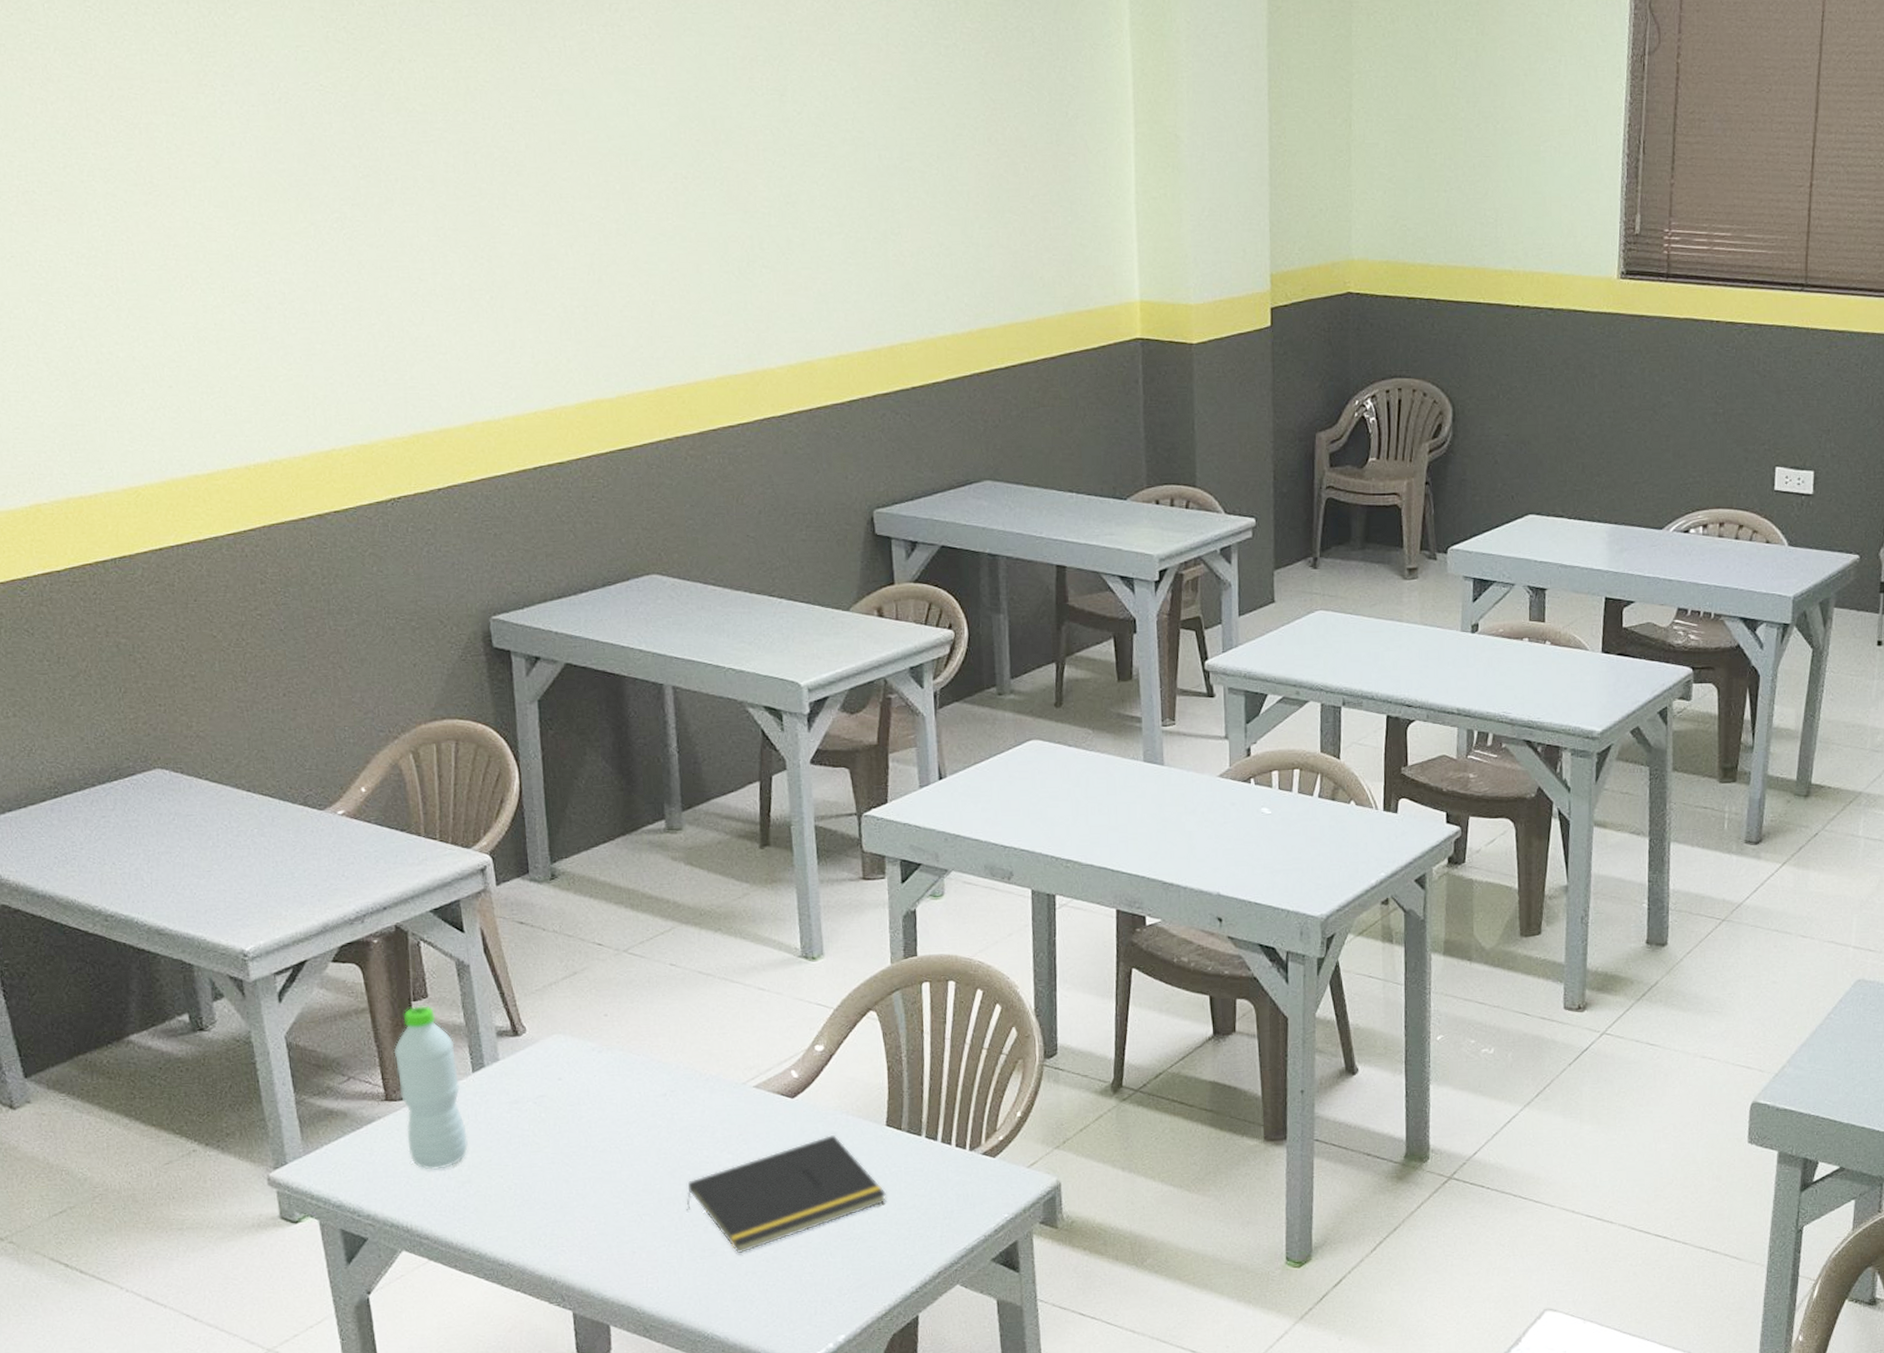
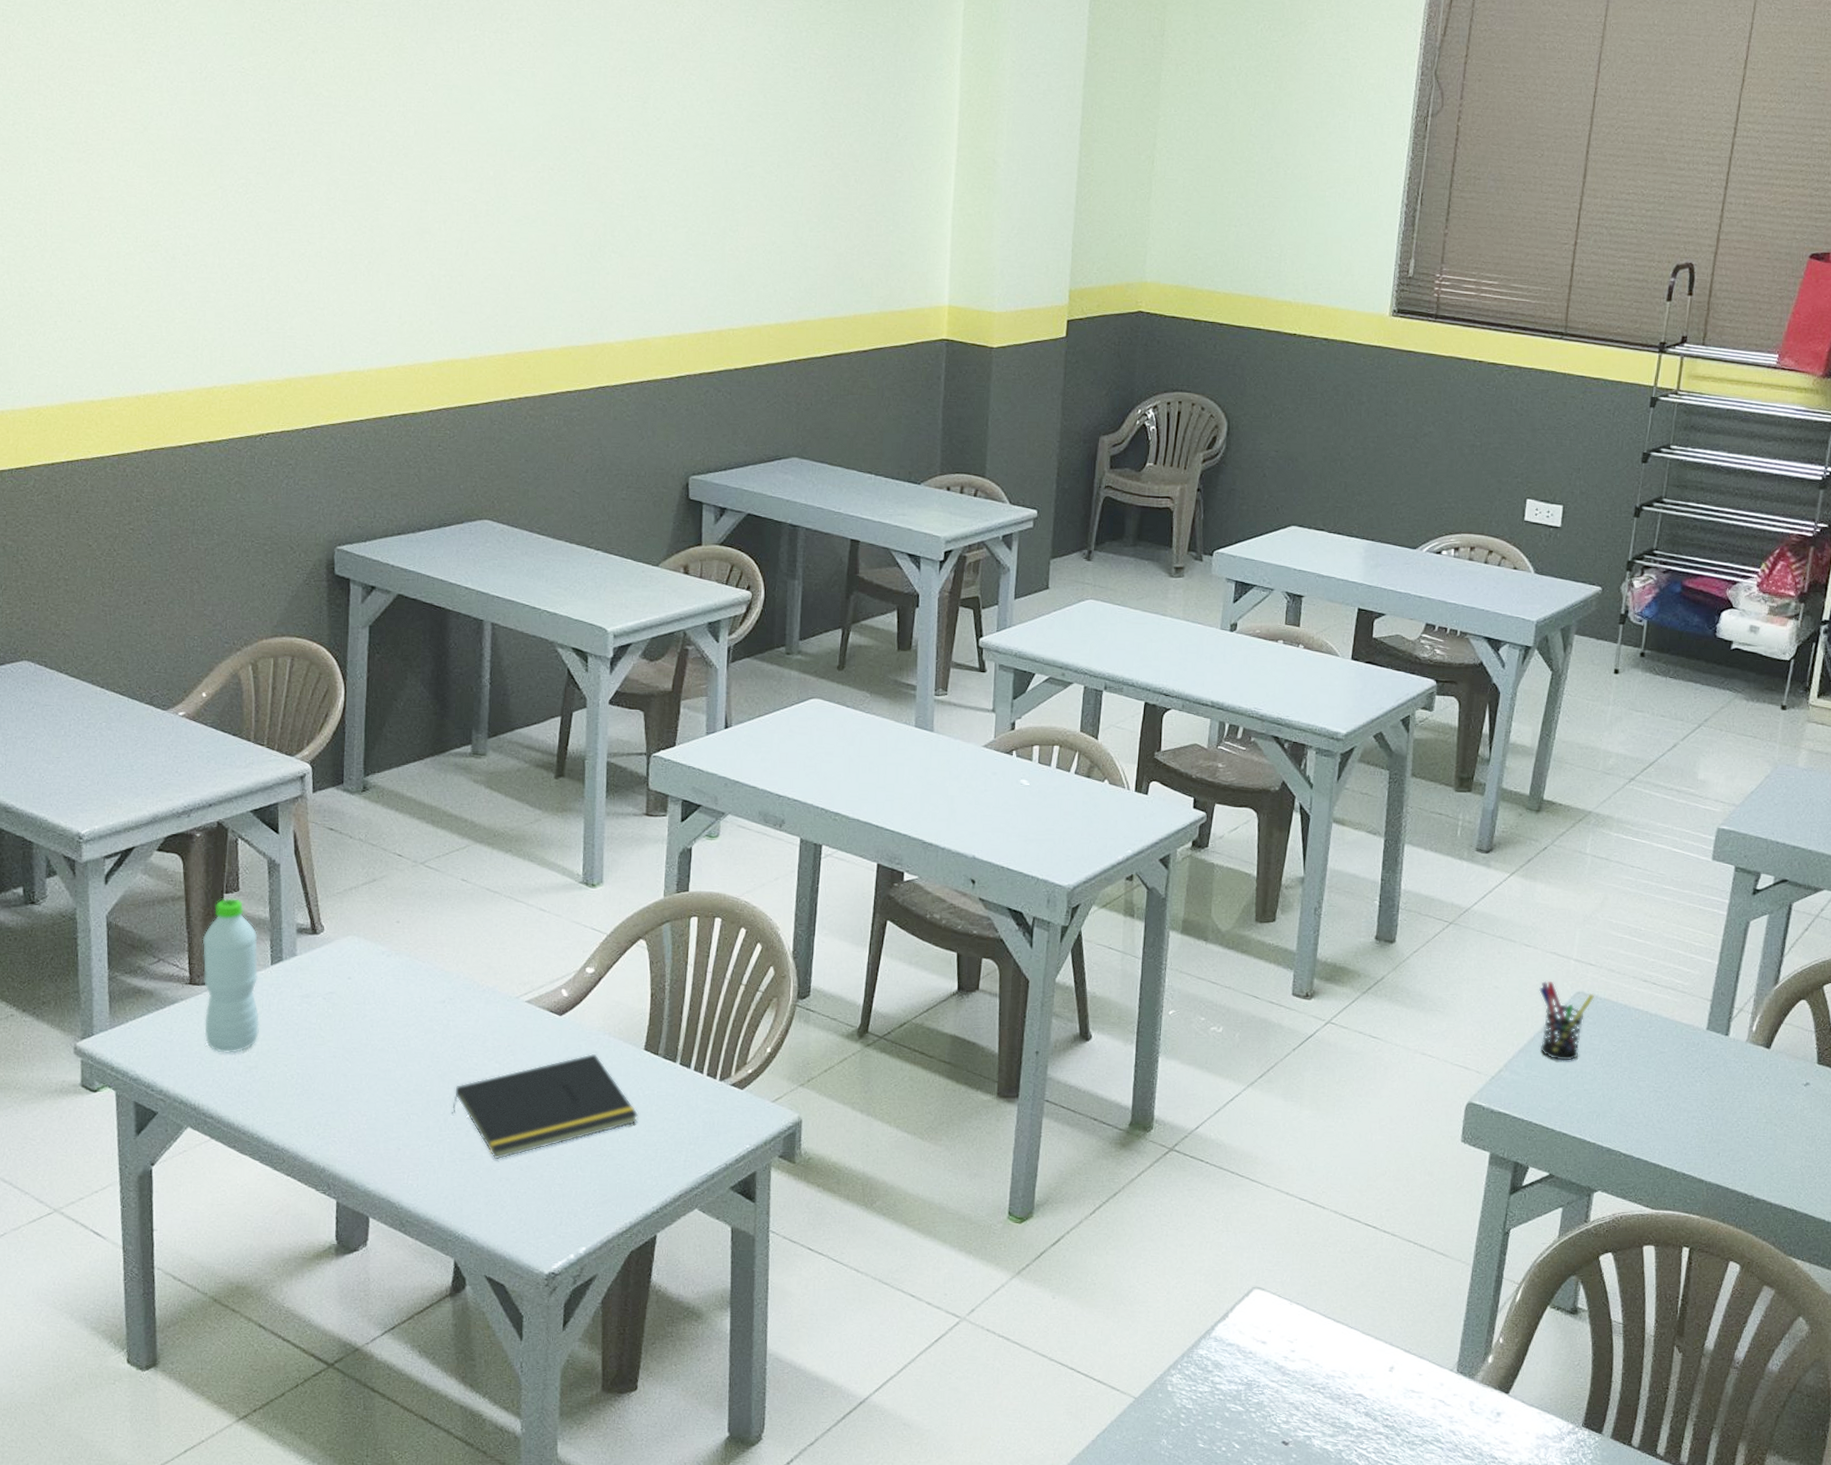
pen holder: none [1819,970,1876,1051] -> present [1539,980,1595,1061]

